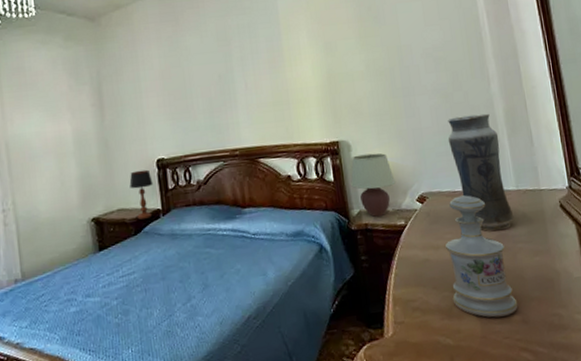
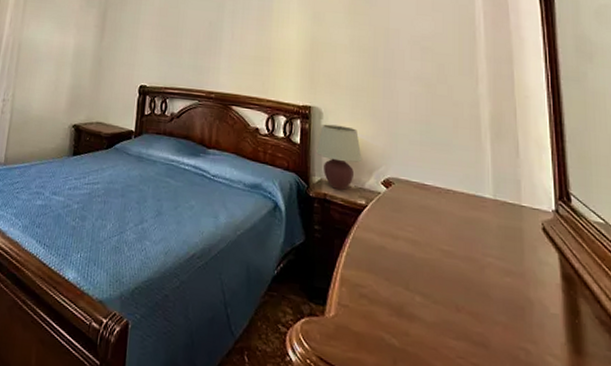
table lamp: present [129,169,154,221] -> none [111,91,133,138]
perfume bottle: present [444,195,518,318] -> none [404,190,479,334]
vase: present [447,113,514,232] -> none [424,108,487,239]

